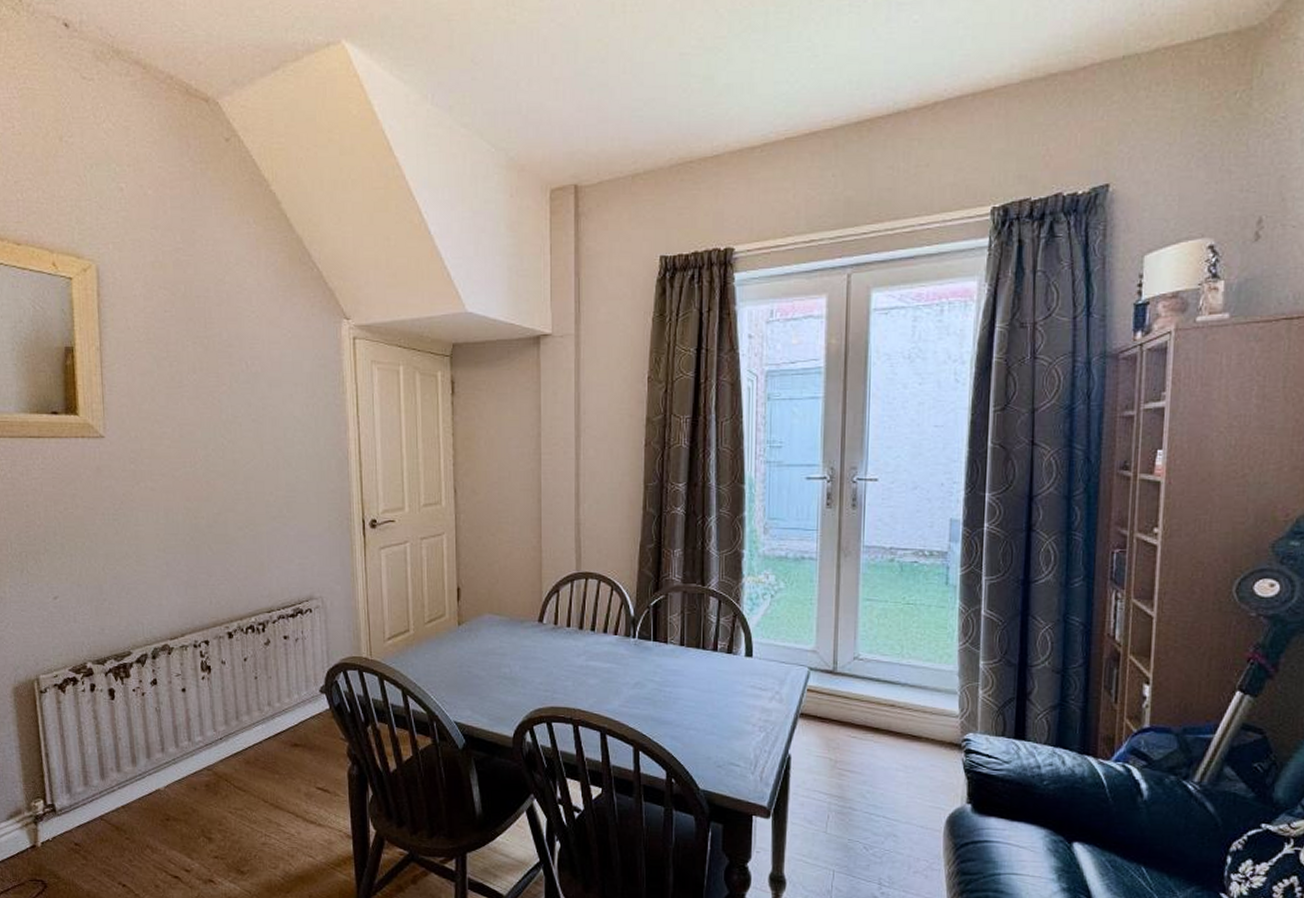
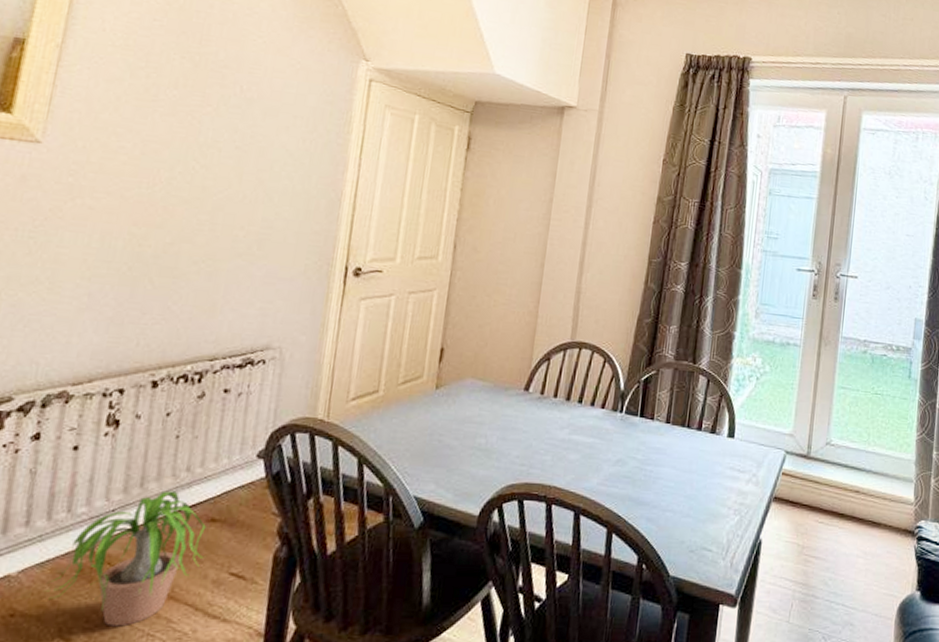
potted plant: none [185,722,297,829] -> present [46,491,208,627]

